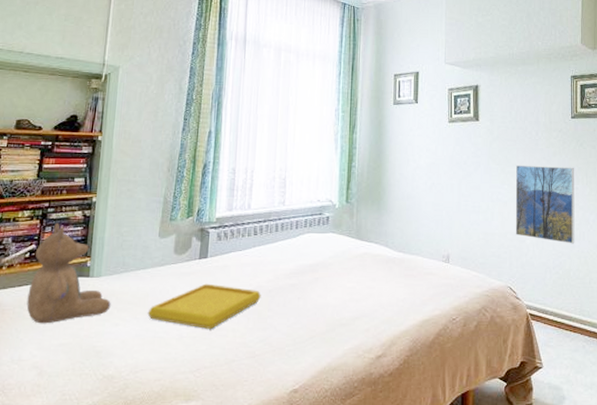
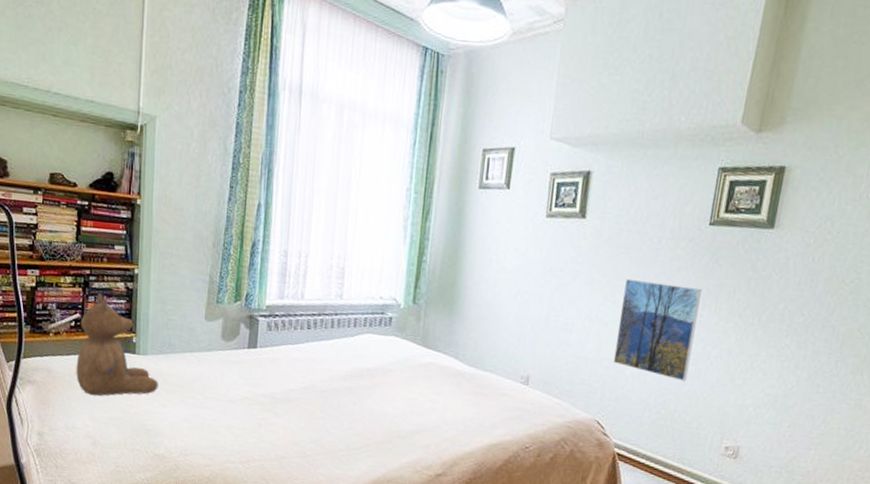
serving tray: present [147,283,261,329] -> none [195,375,314,423]

